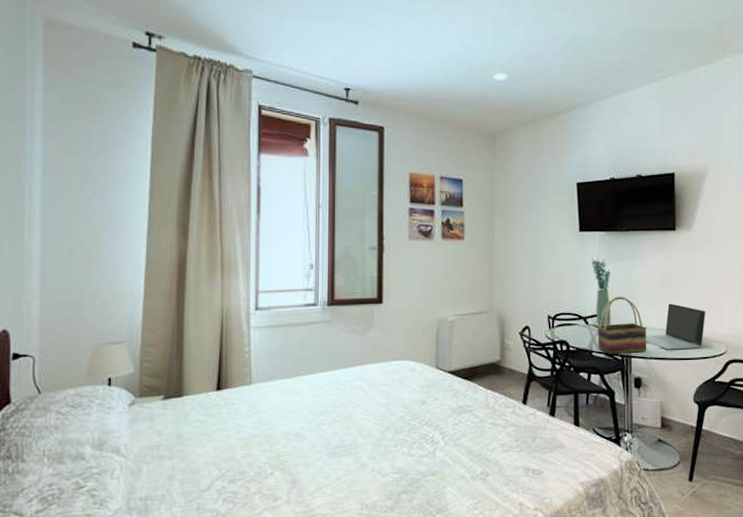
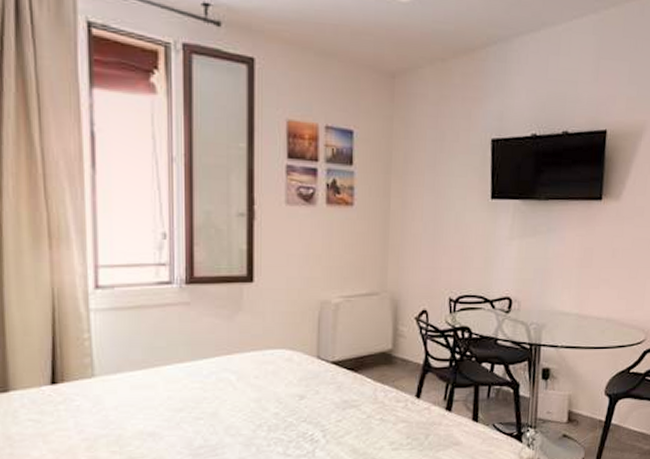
vase: present [591,258,611,326] -> none [502,231,524,310]
woven basket: present [597,297,647,354] -> none [504,277,561,343]
laptop: present [646,303,706,350] -> none [558,285,628,338]

